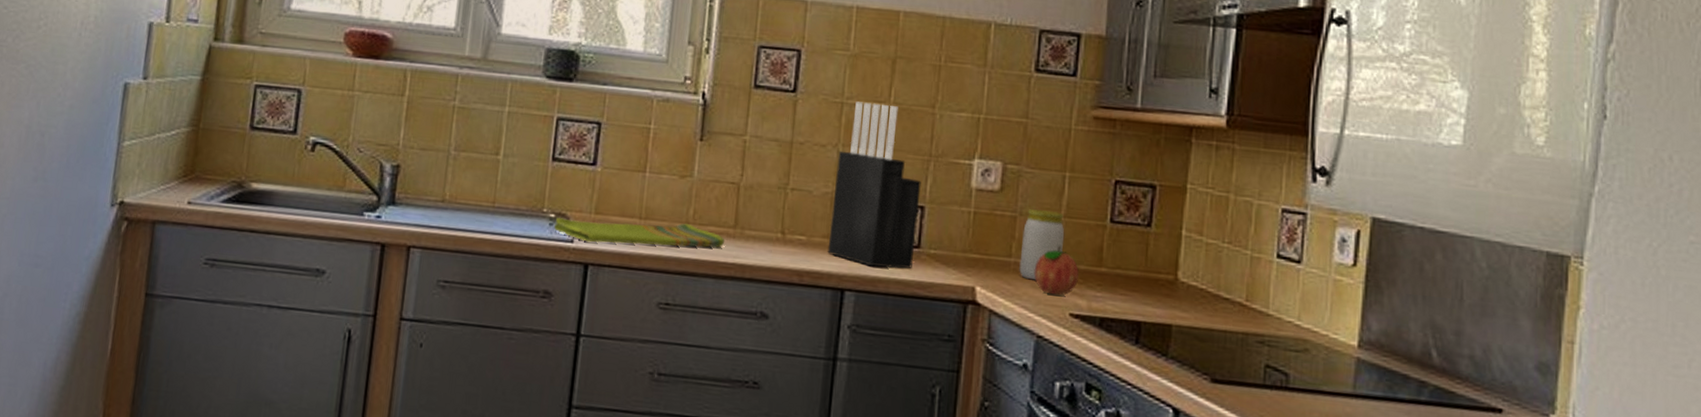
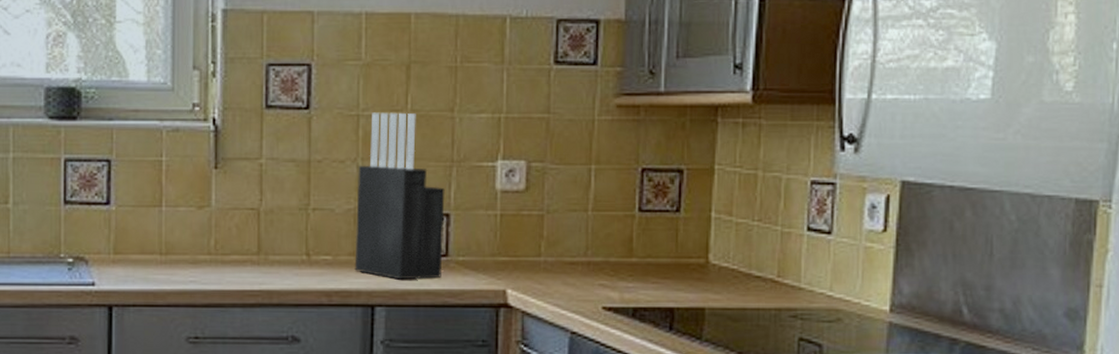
dish towel: present [554,217,724,248] -> none [74,254,249,283]
jar: present [1019,209,1065,280] -> none [549,206,594,277]
fruit: present [1034,245,1079,296] -> none [564,239,609,290]

